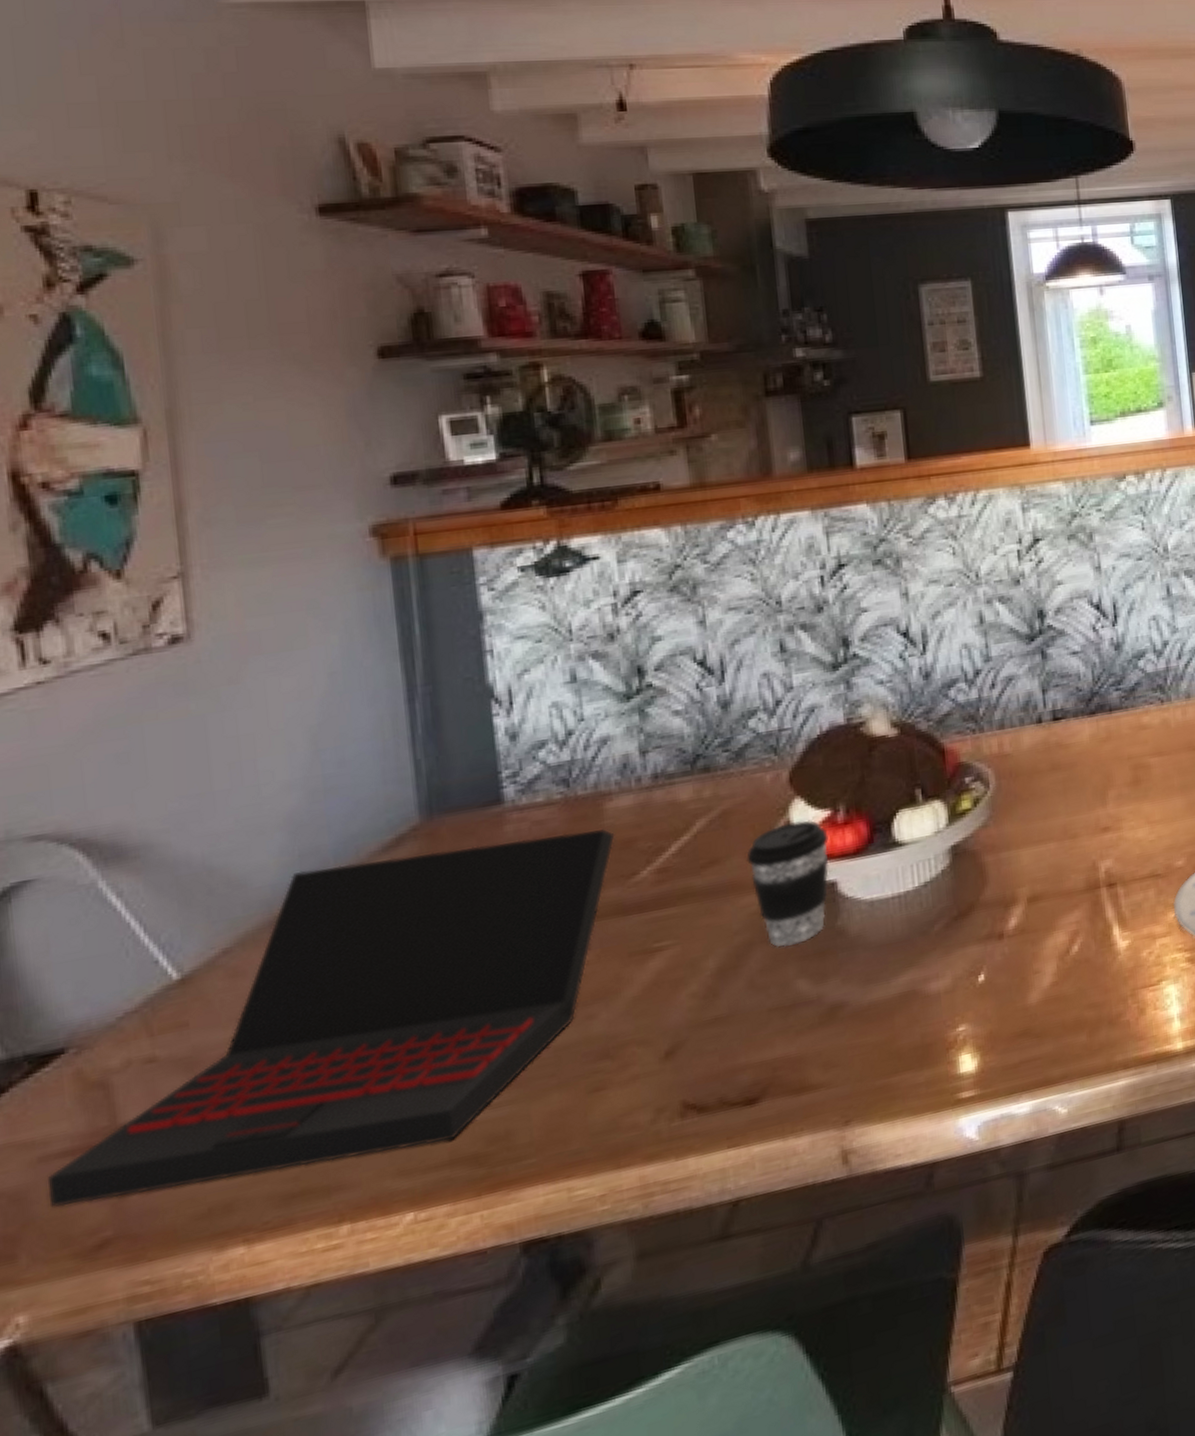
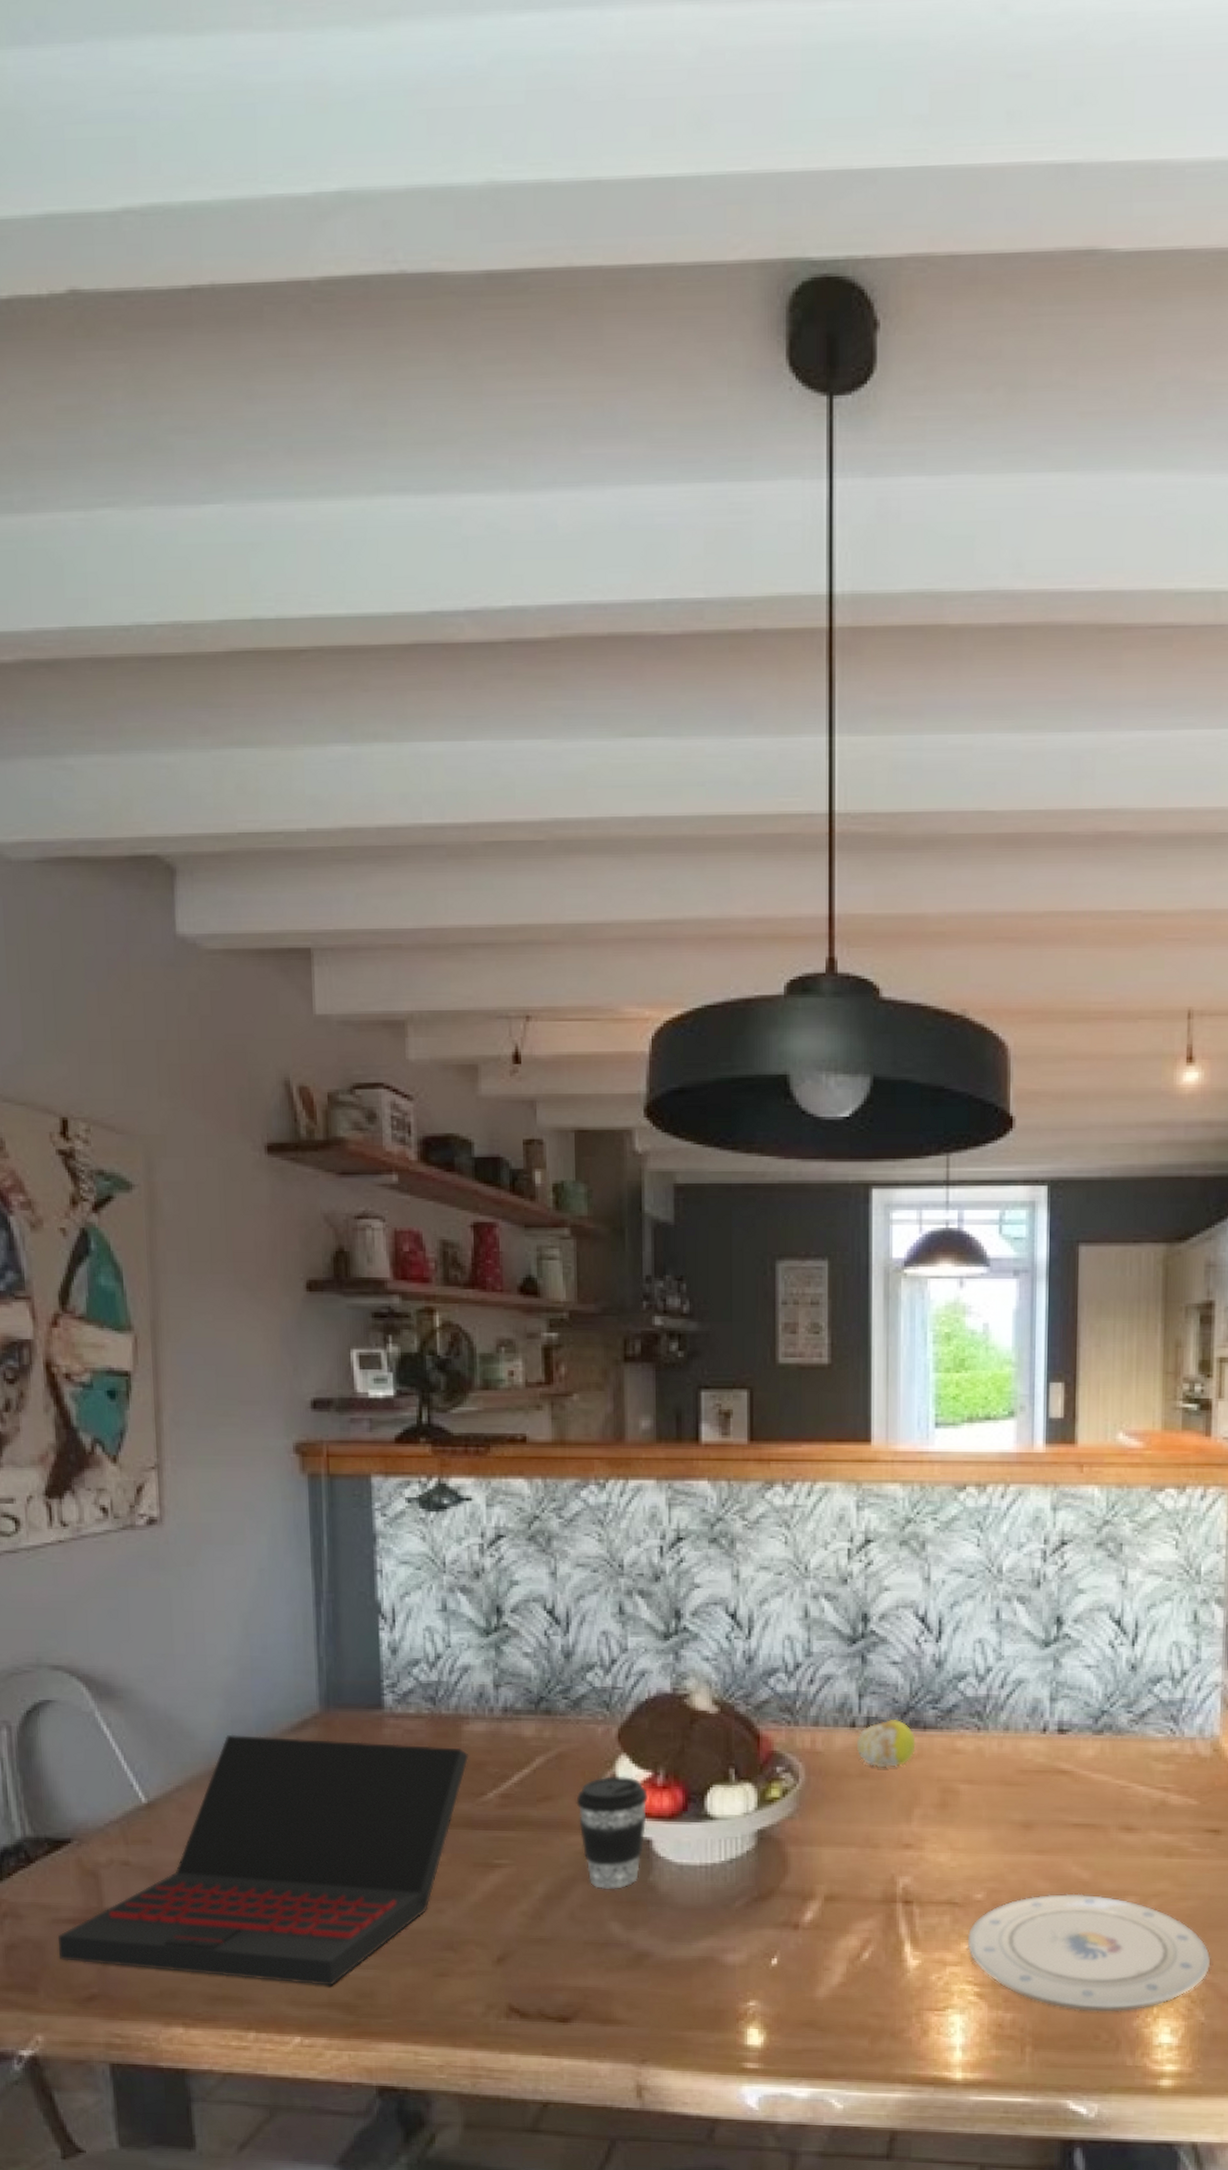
fruit: none [1044,707,1104,758] -> present [856,1718,916,1768]

